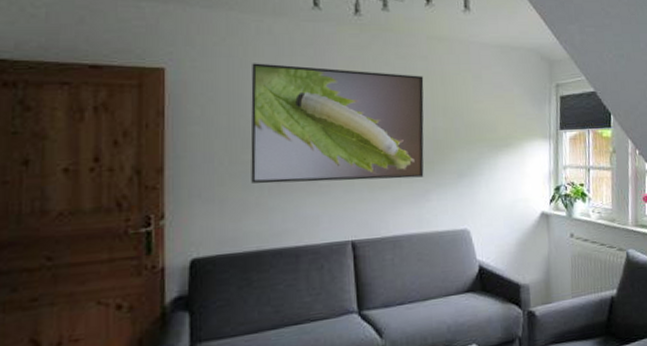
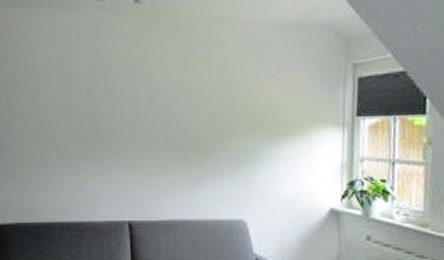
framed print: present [250,63,424,184] -> none [44,53,201,164]

